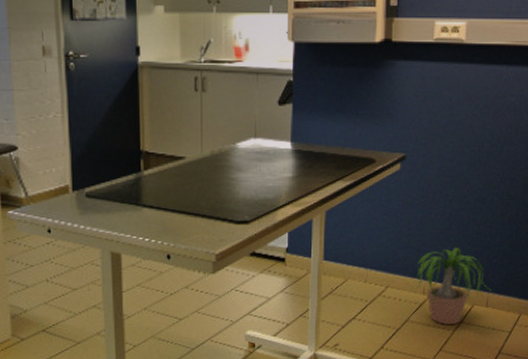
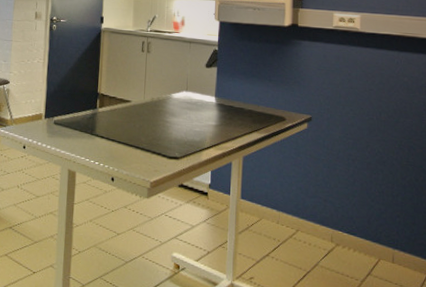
potted plant: present [408,247,491,325] -> none [317,202,396,275]

